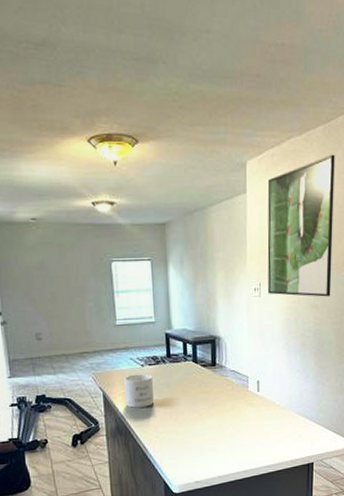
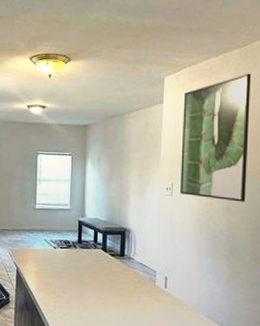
mug: present [123,373,154,408] -> none [36,254,63,287]

